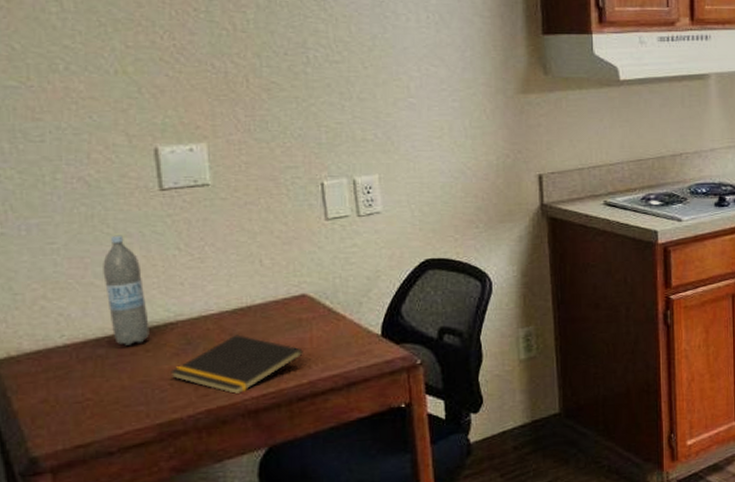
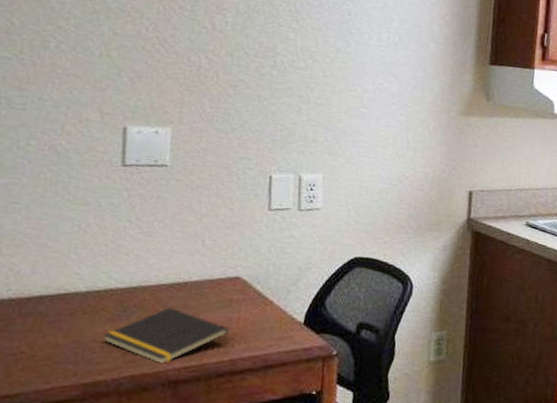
water bottle: present [103,235,150,345] -> none [56,202,93,306]

